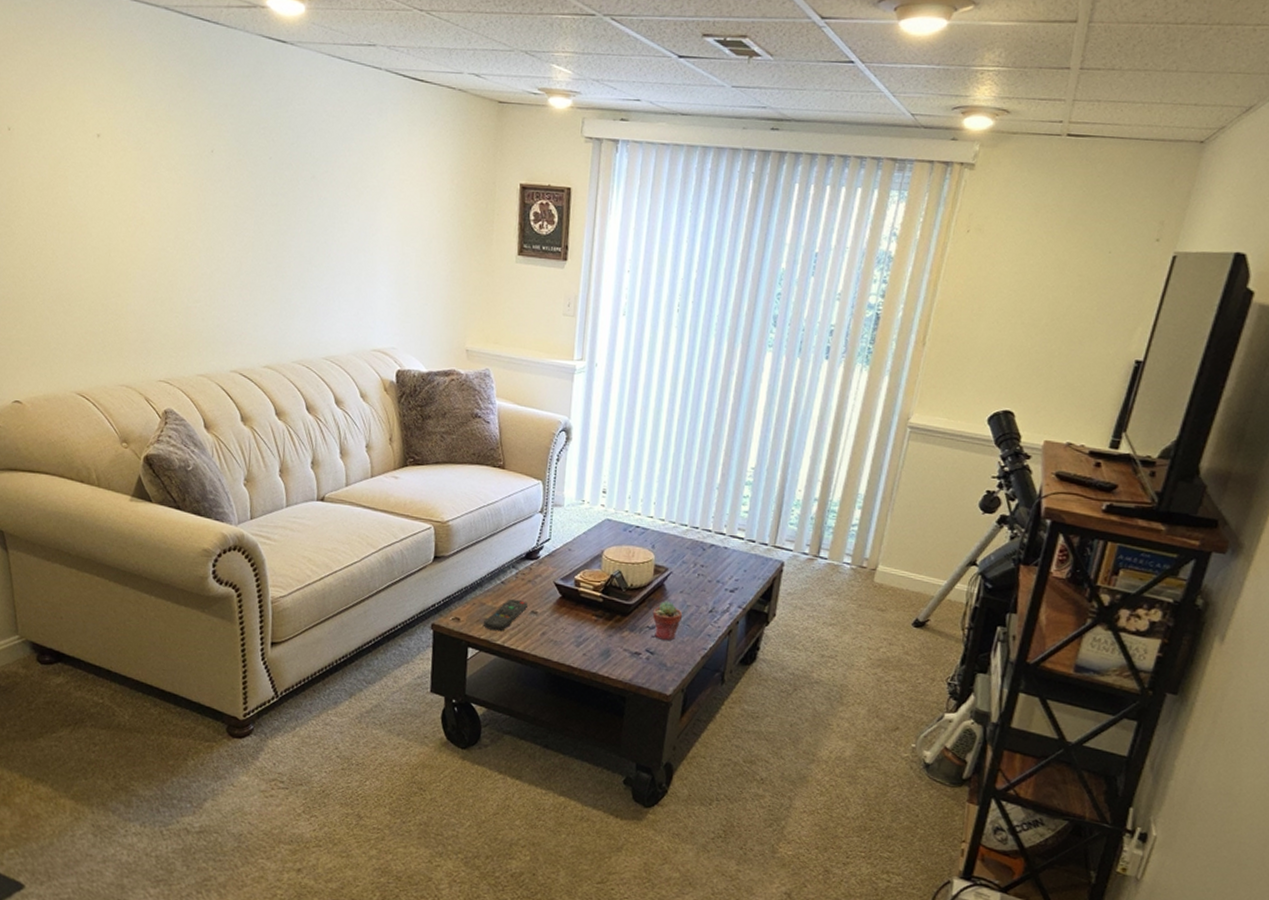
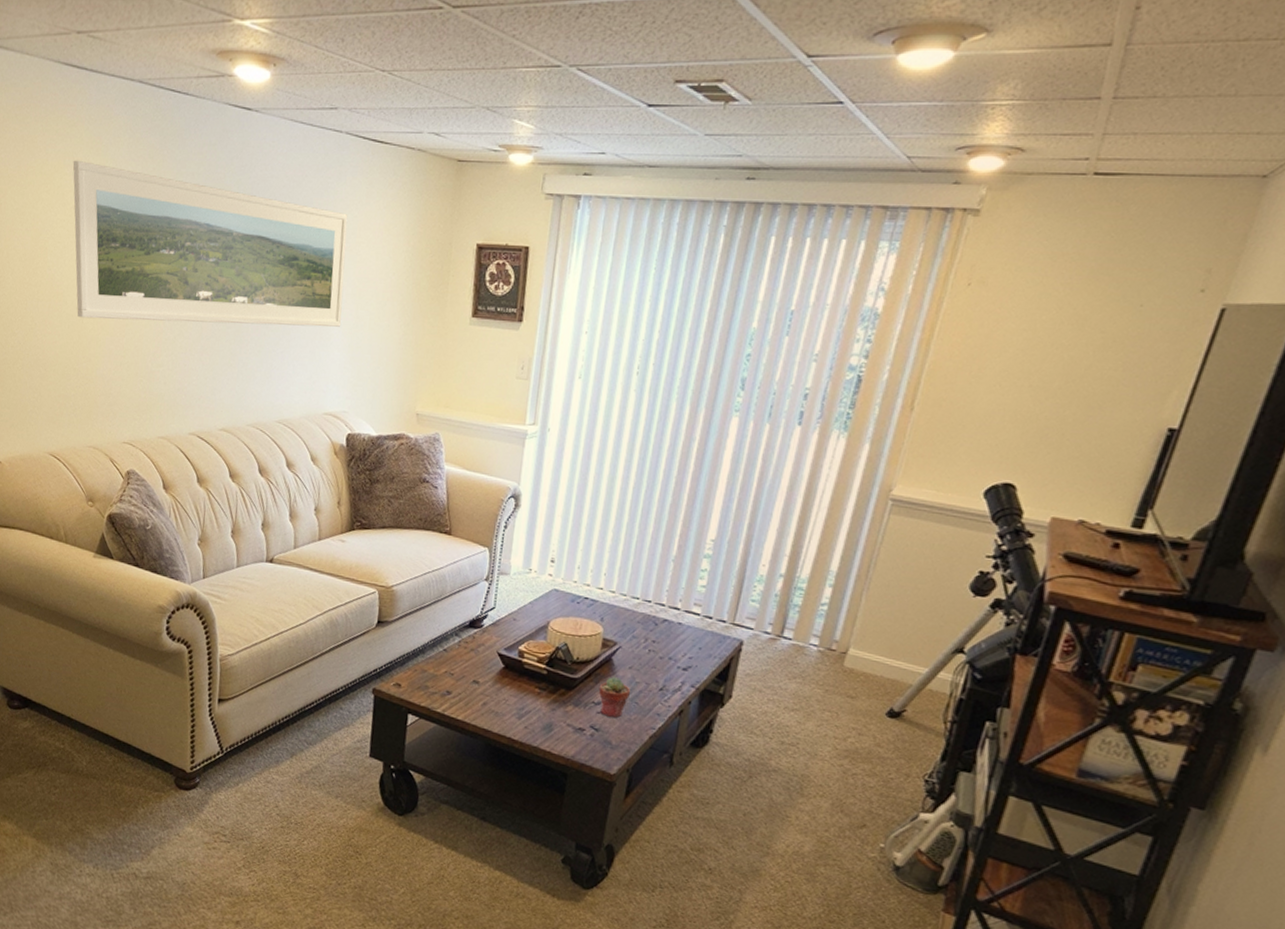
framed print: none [93,86,390,263] -> present [73,160,348,327]
remote control: present [484,598,528,632] -> none [424,666,469,700]

